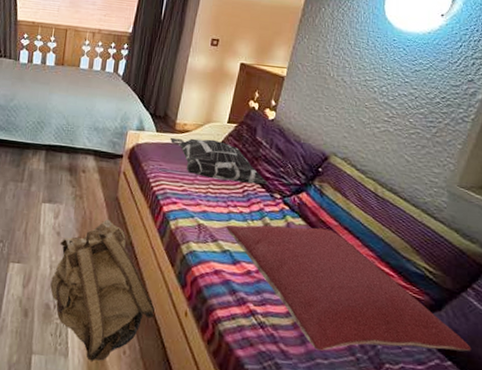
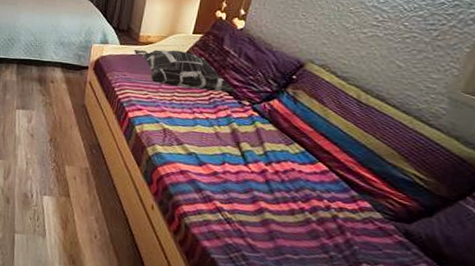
backpack: present [50,219,155,361] -> none [27,123,122,243]
pillow: present [226,224,472,352] -> none [191,129,467,259]

